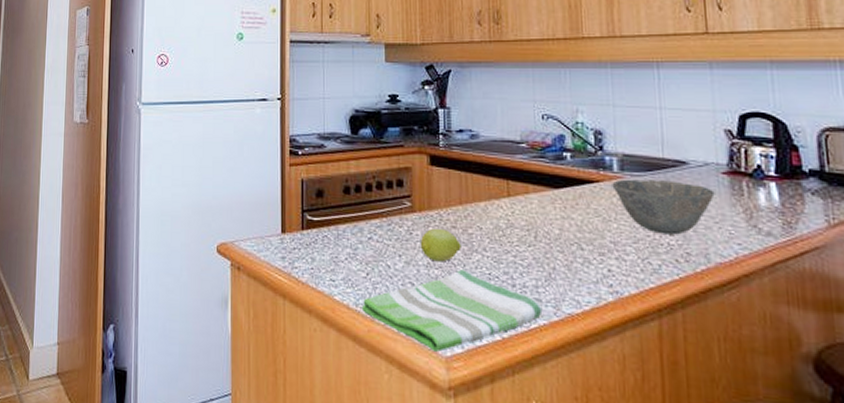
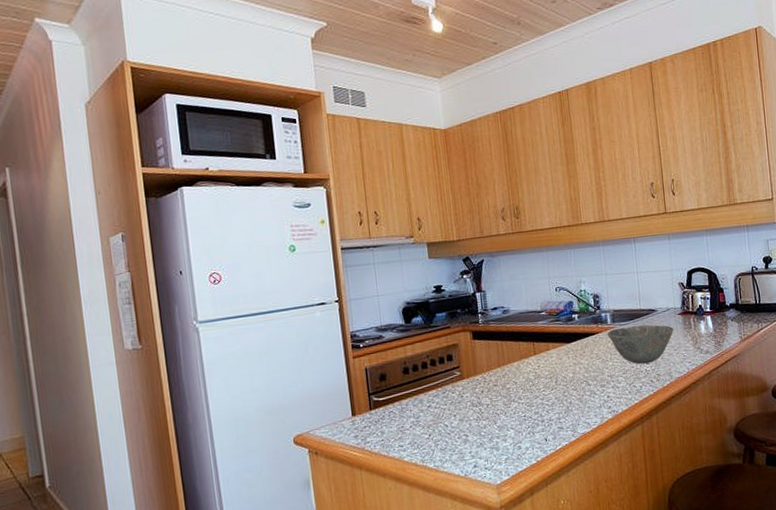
dish towel: present [361,268,543,352] -> none [427,416,565,483]
fruit: present [420,228,461,262] -> none [469,388,502,415]

